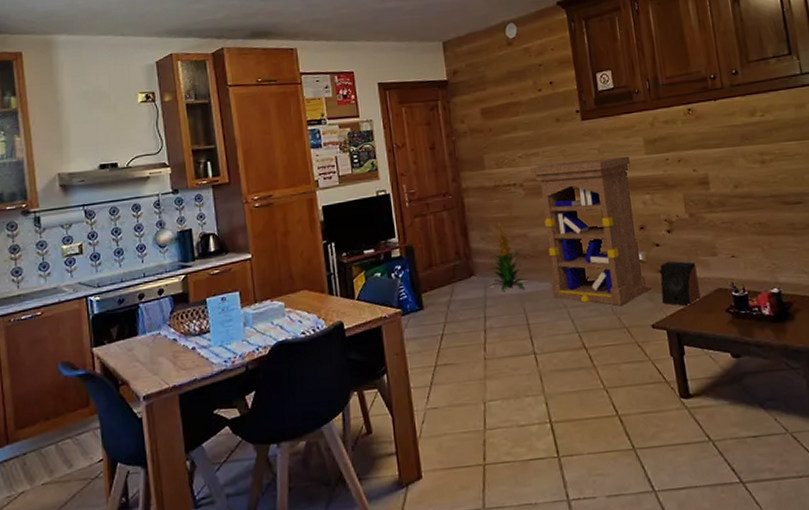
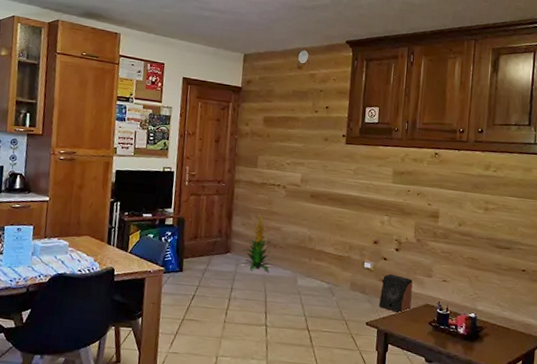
bookcase: present [530,157,652,305] -> none [290,174,378,301]

